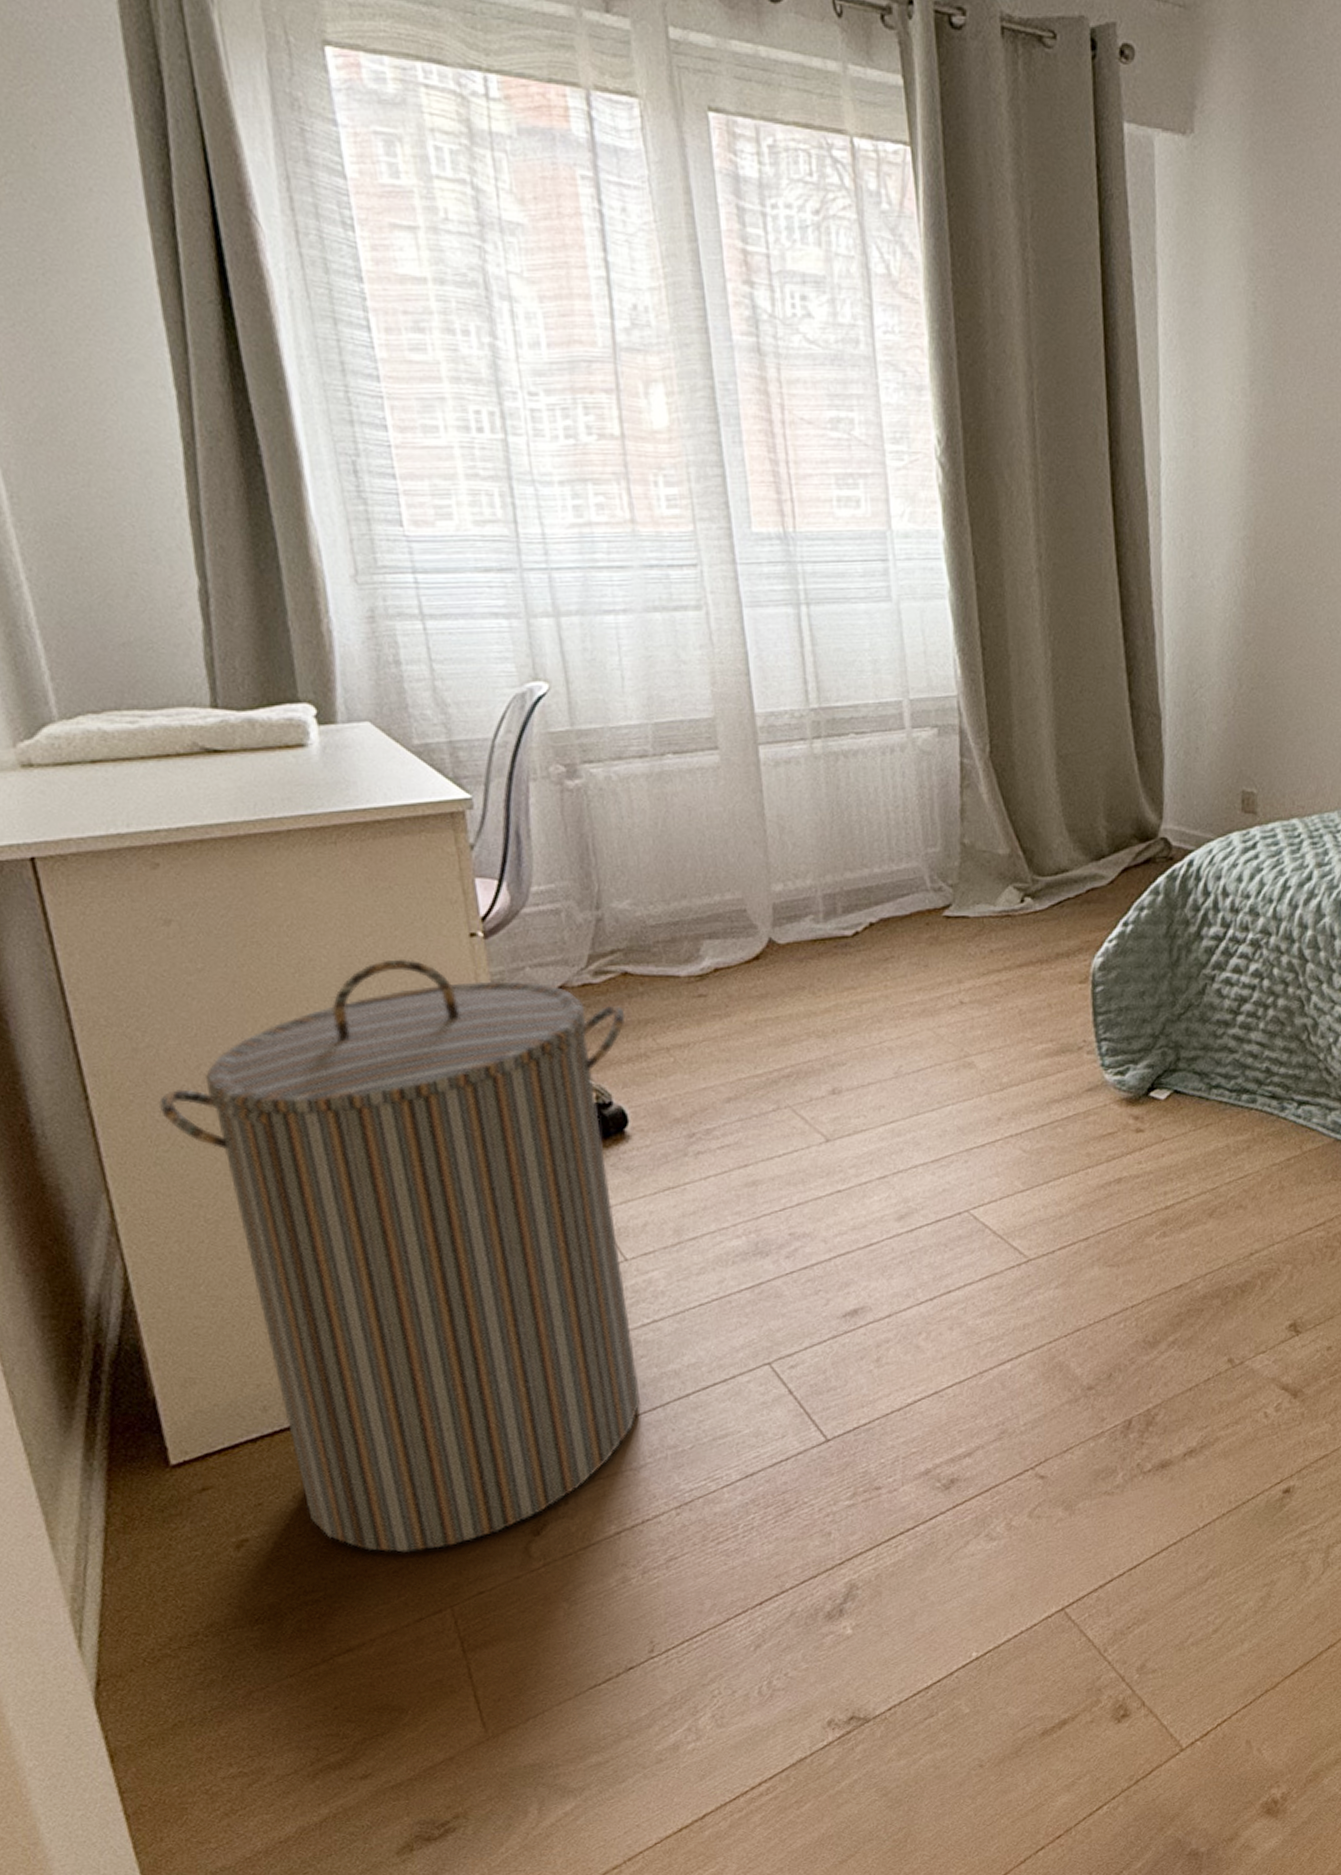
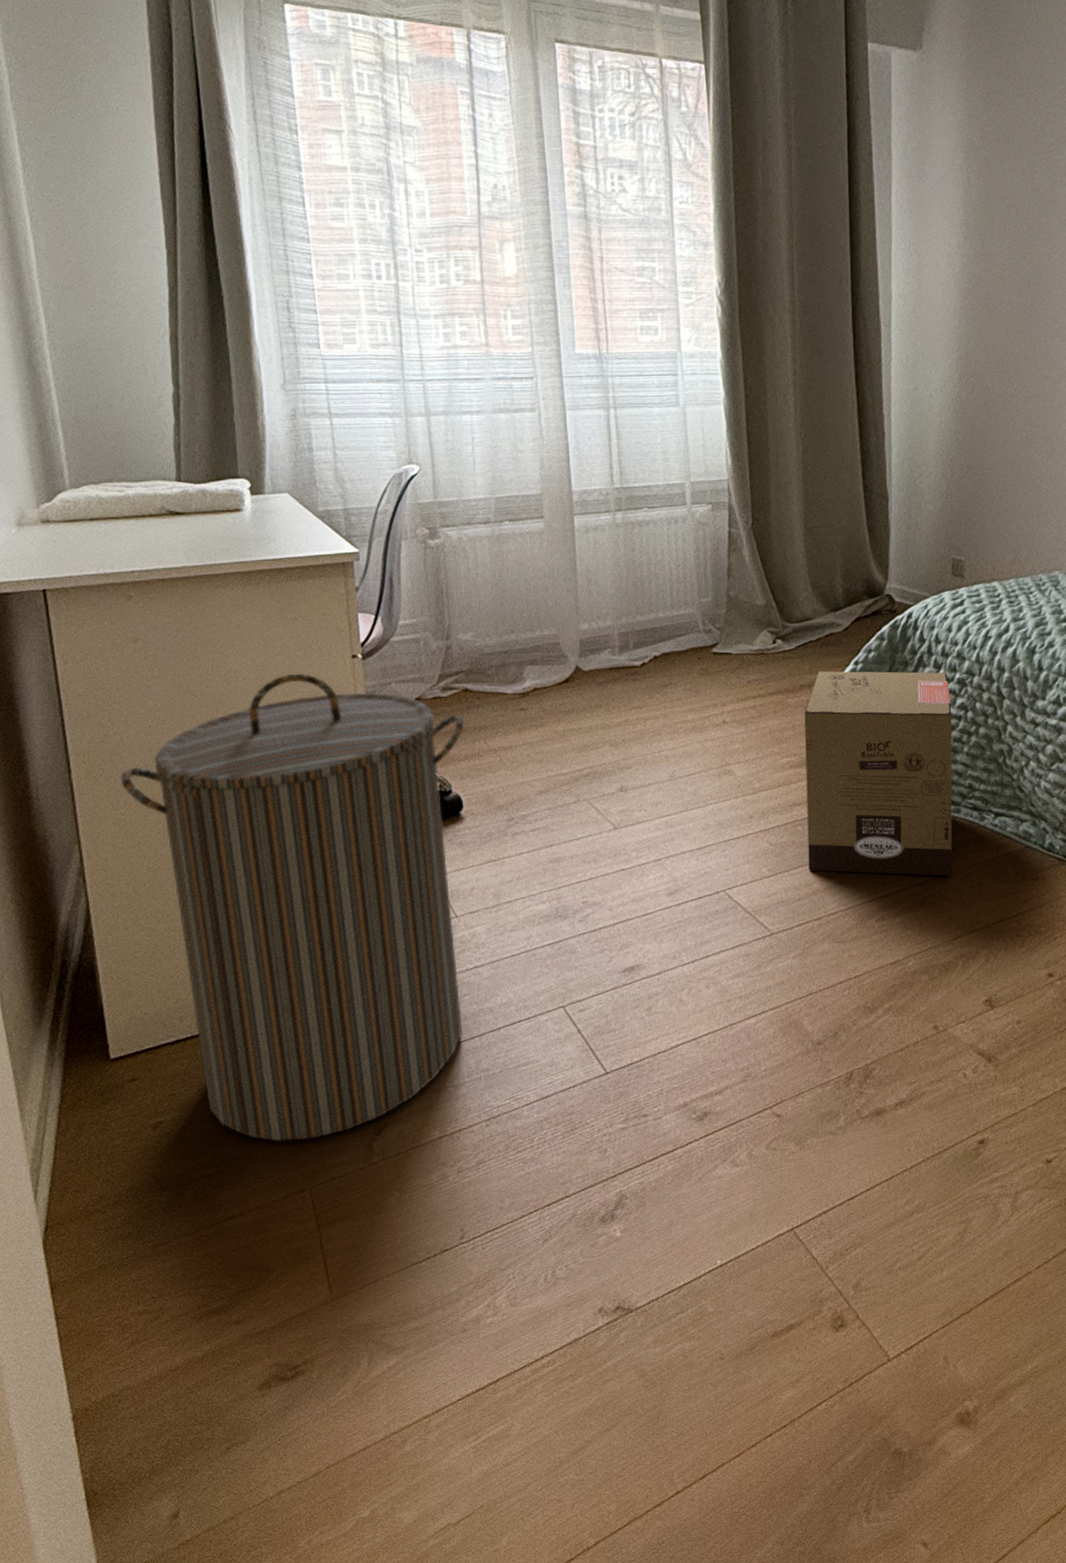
cardboard box: none [1062,931,1248,1182] -> present [804,671,953,876]

